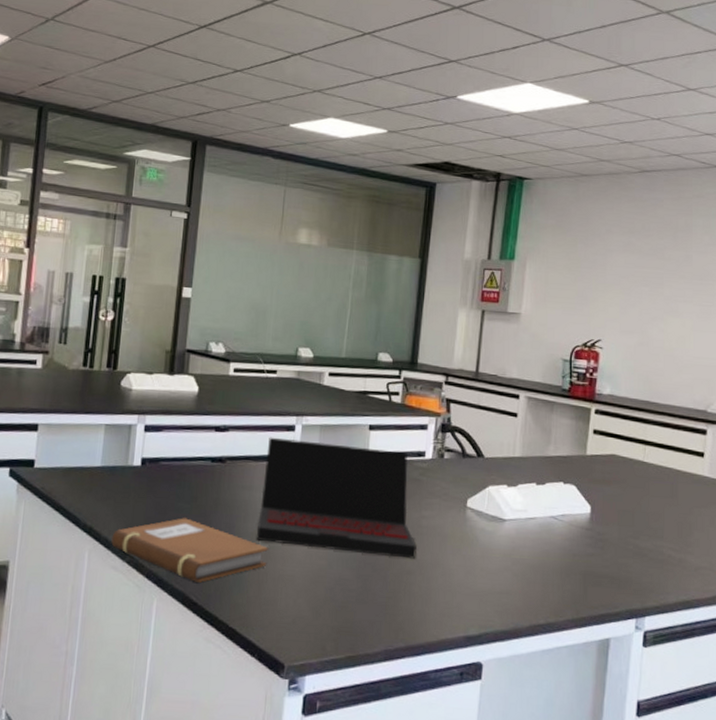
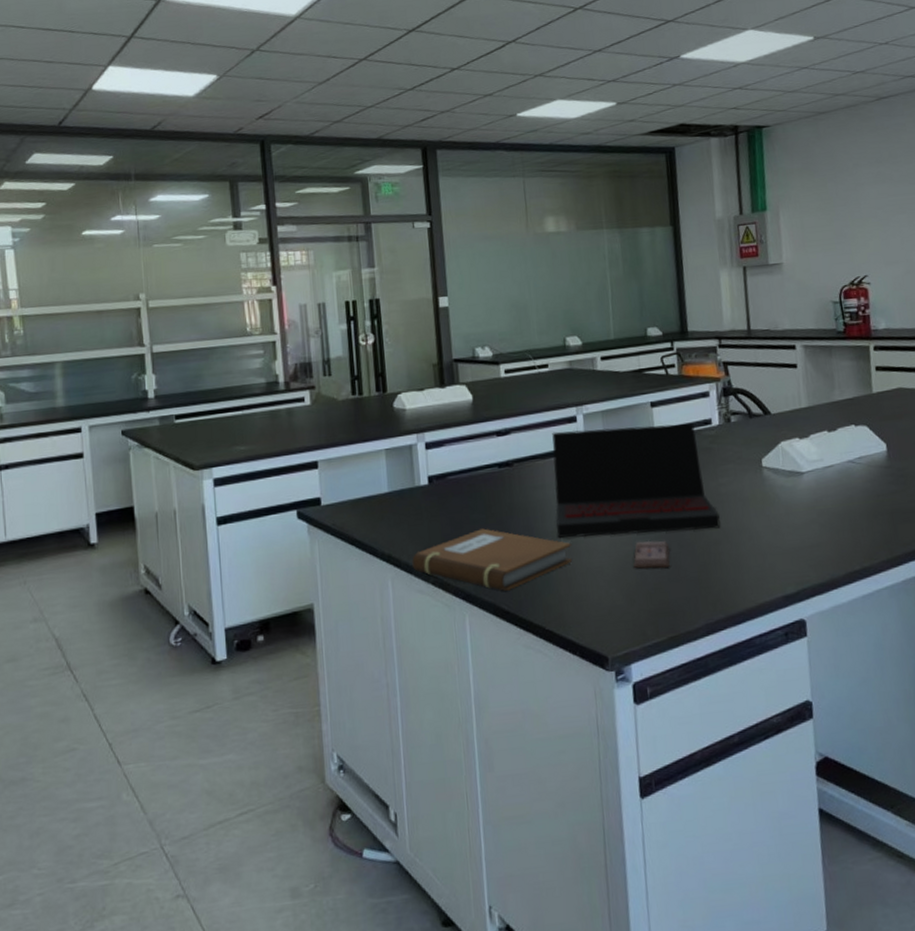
book: none [325,557,362,589] -> present [633,541,670,569]

